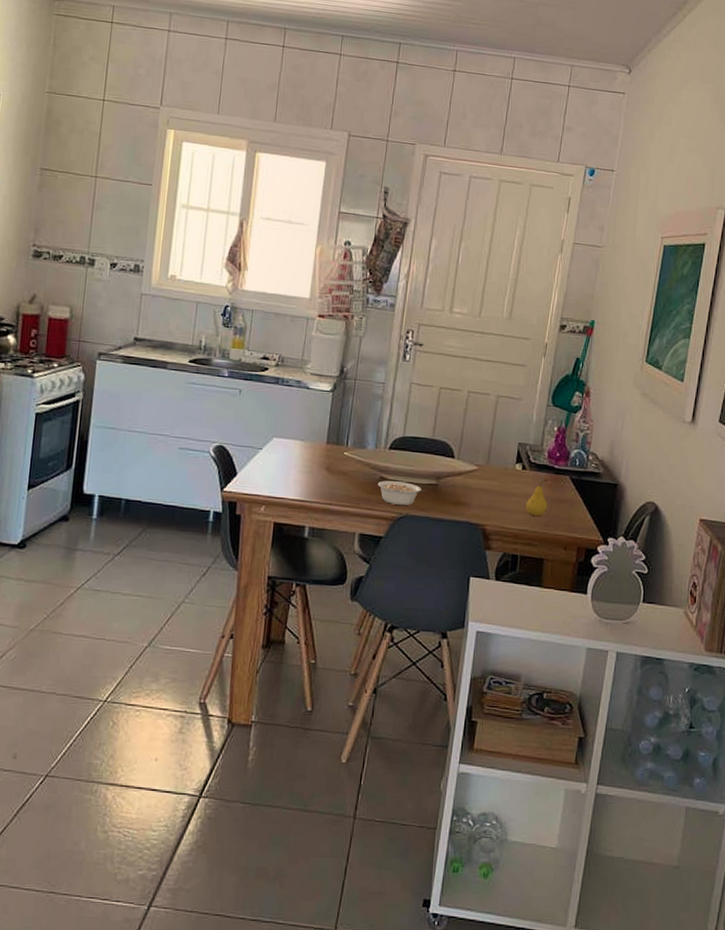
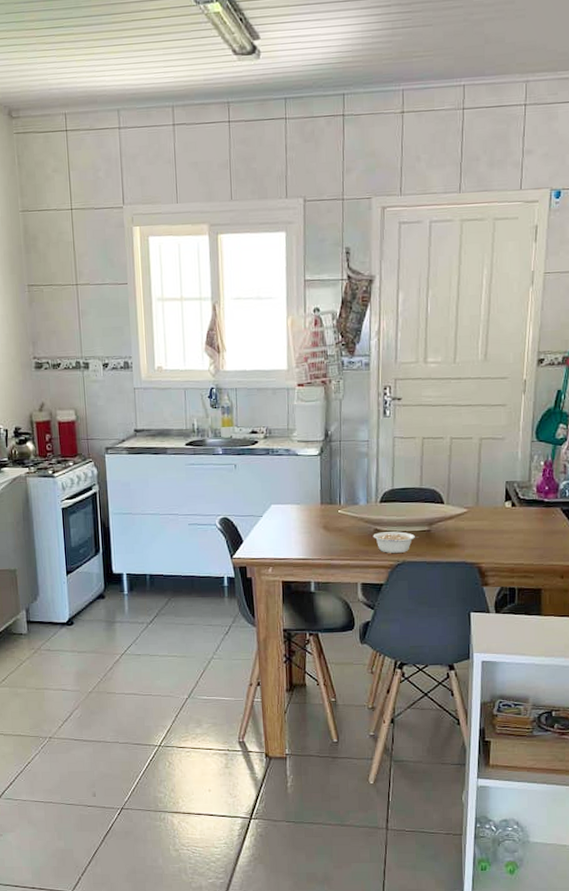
fruit: present [525,479,548,517] -> none [518,514,541,550]

